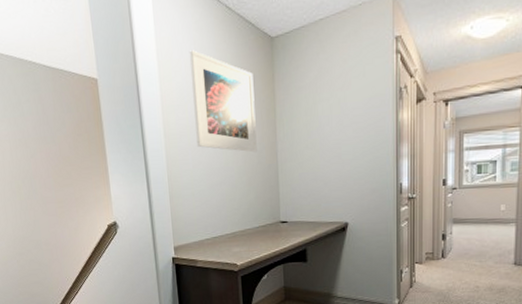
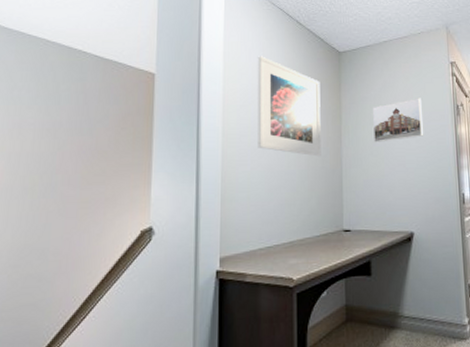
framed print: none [307,82,362,135] -> present [372,98,424,142]

